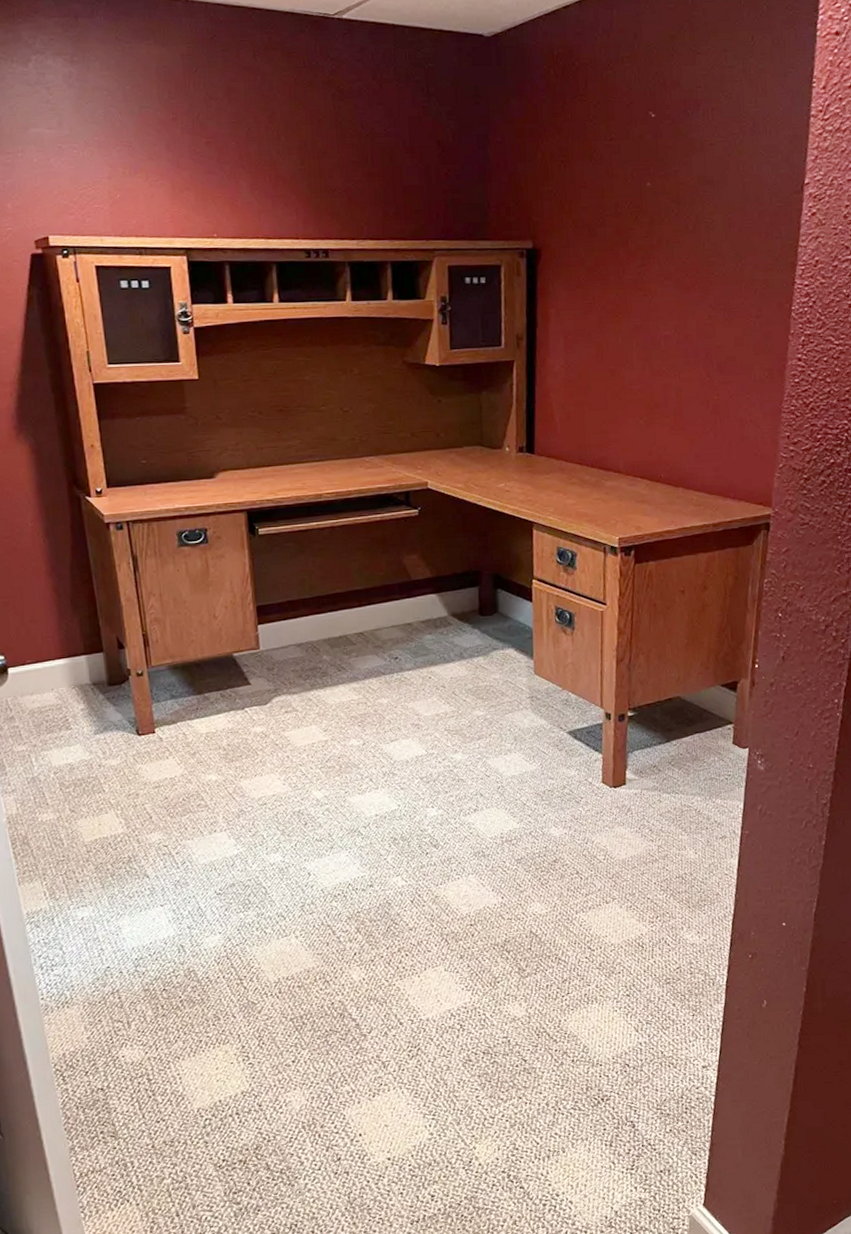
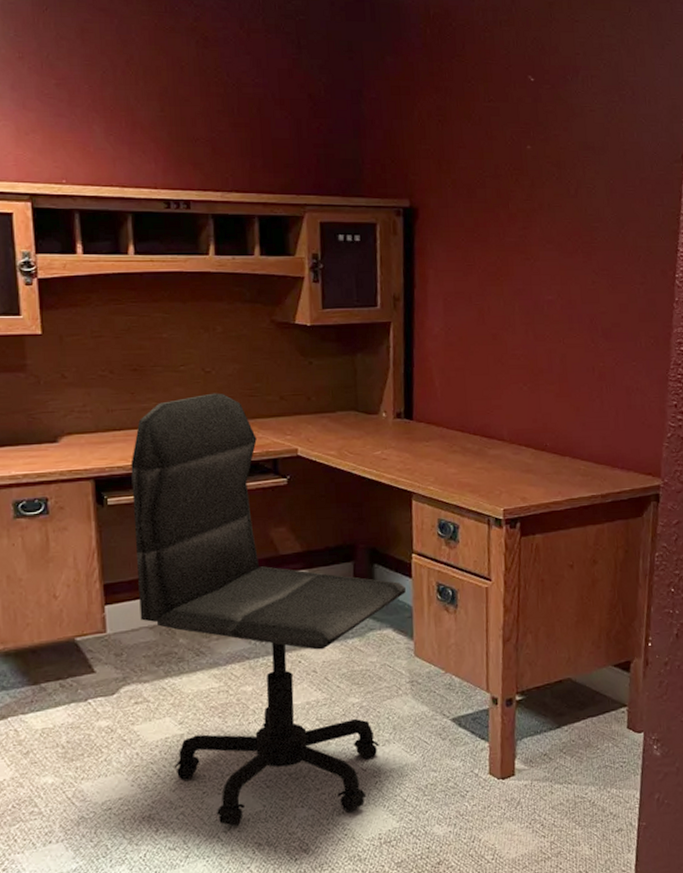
office chair: none [278,430,526,823] -> present [131,393,406,827]

